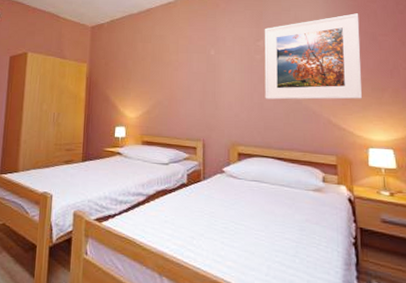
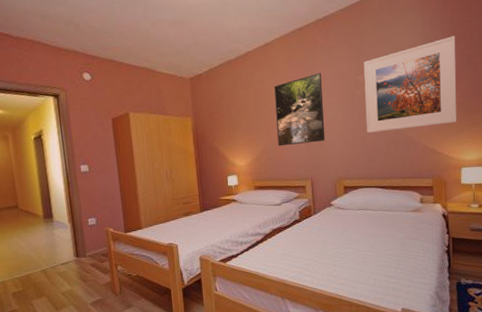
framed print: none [171,34,222,103] -> present [274,72,326,147]

